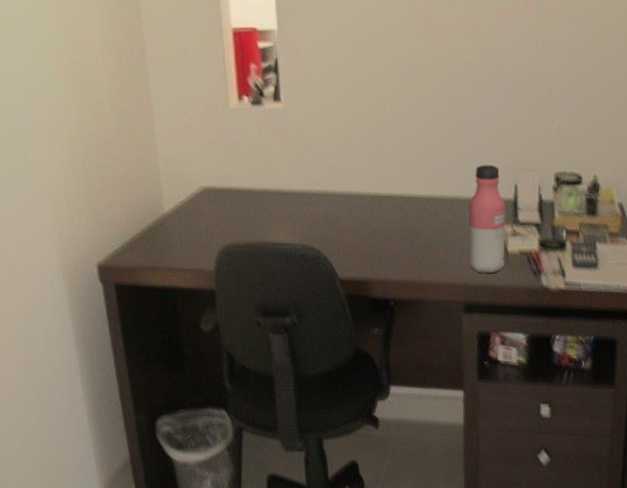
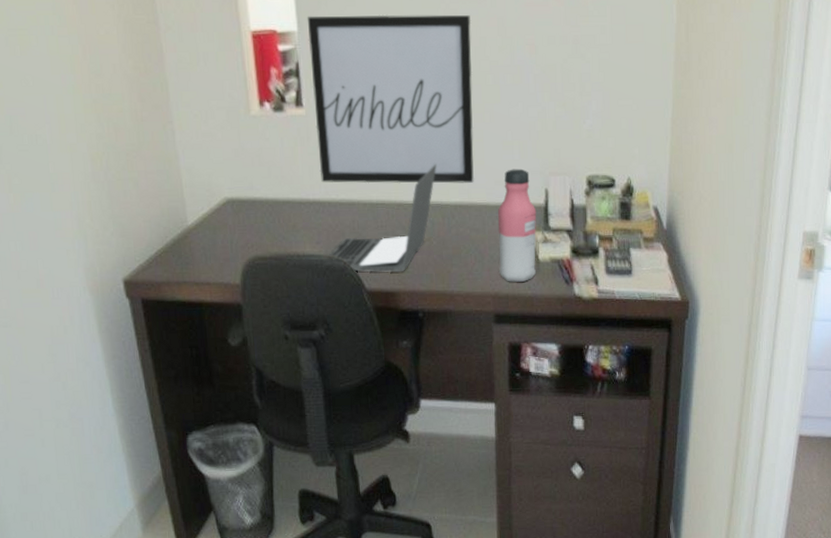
wall art: none [286,15,446,177] -> present [307,14,474,184]
laptop: none [303,158,410,262] -> present [329,164,437,272]

